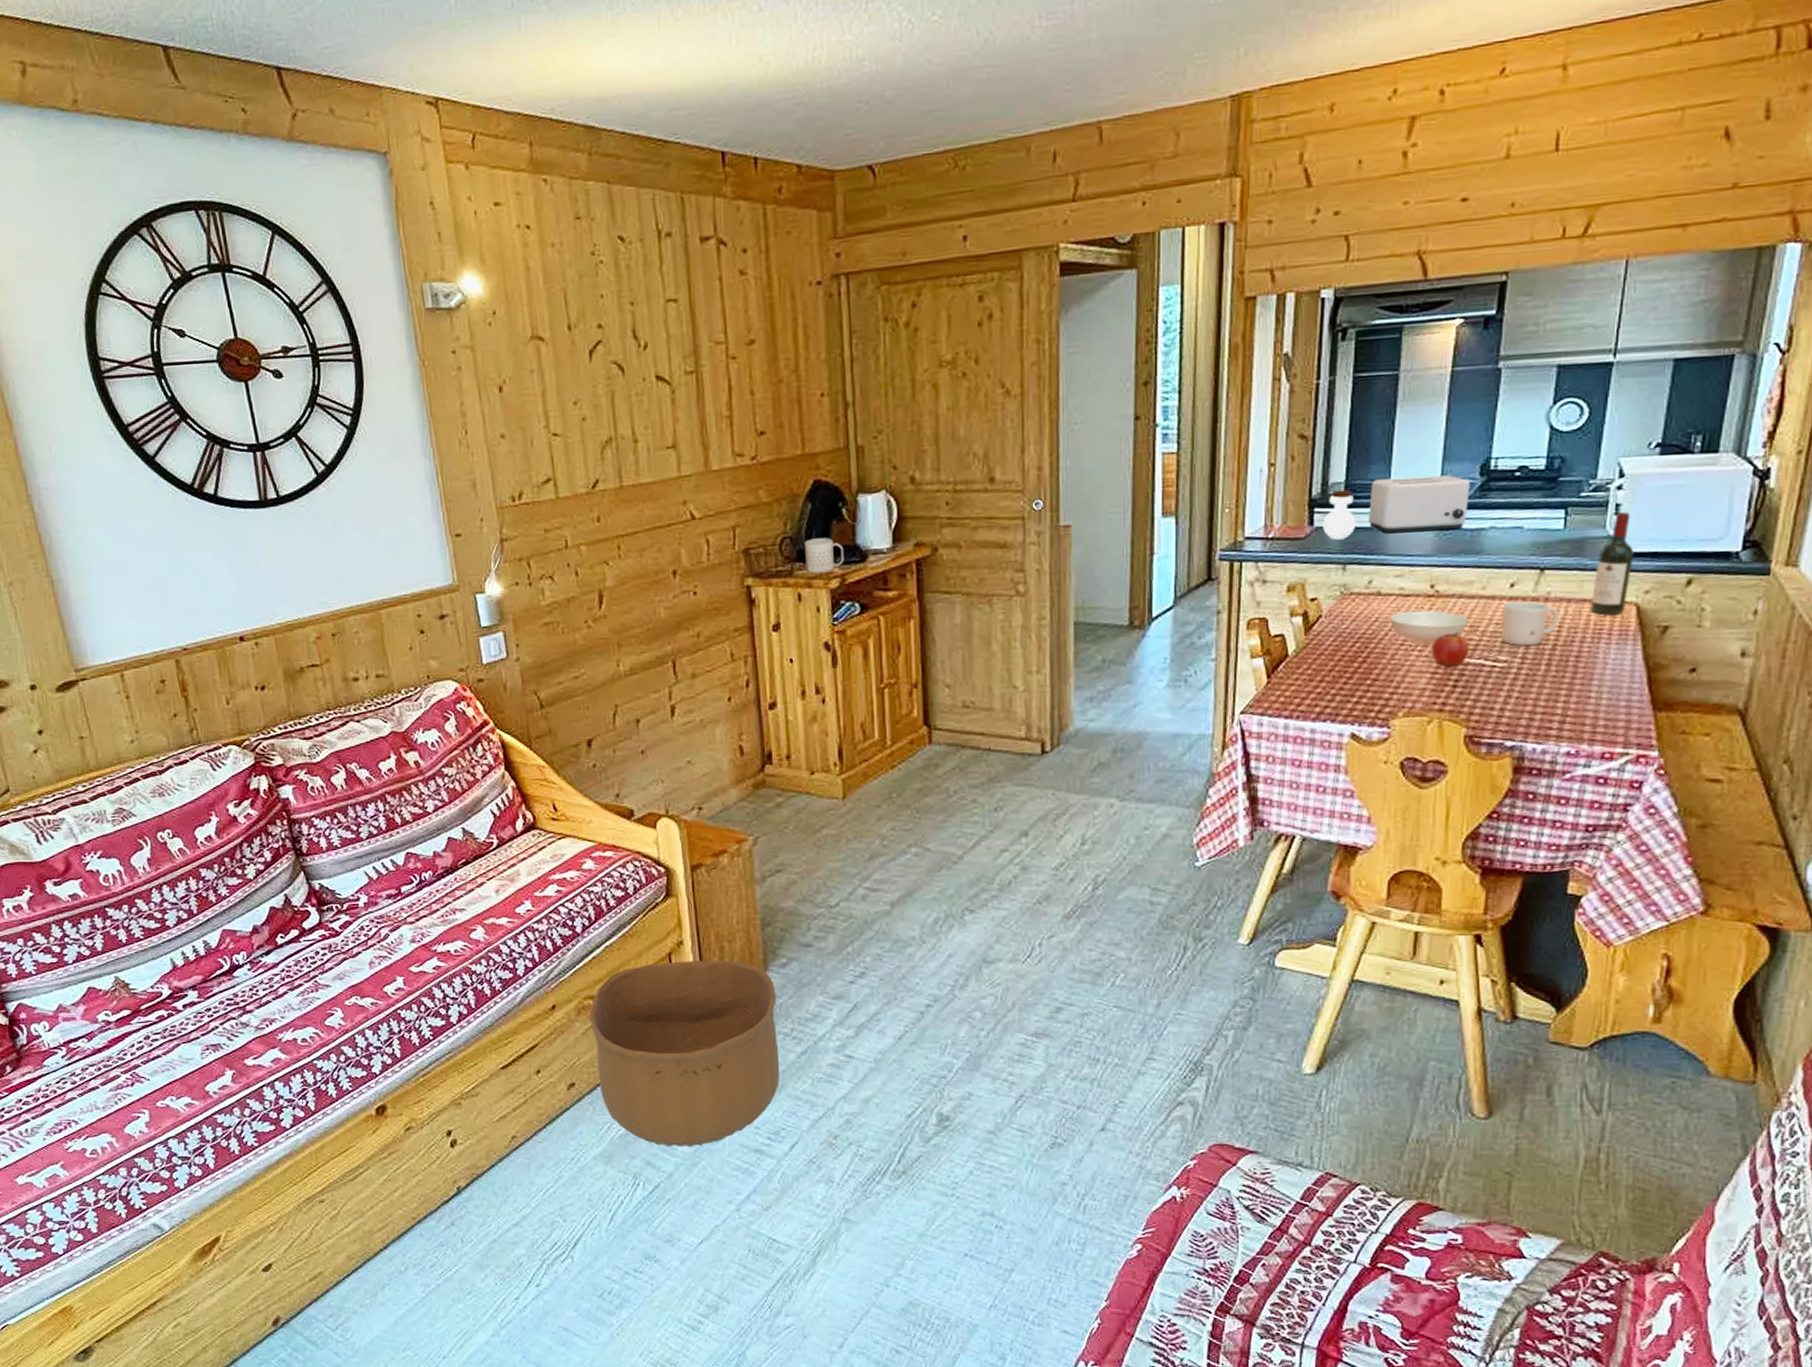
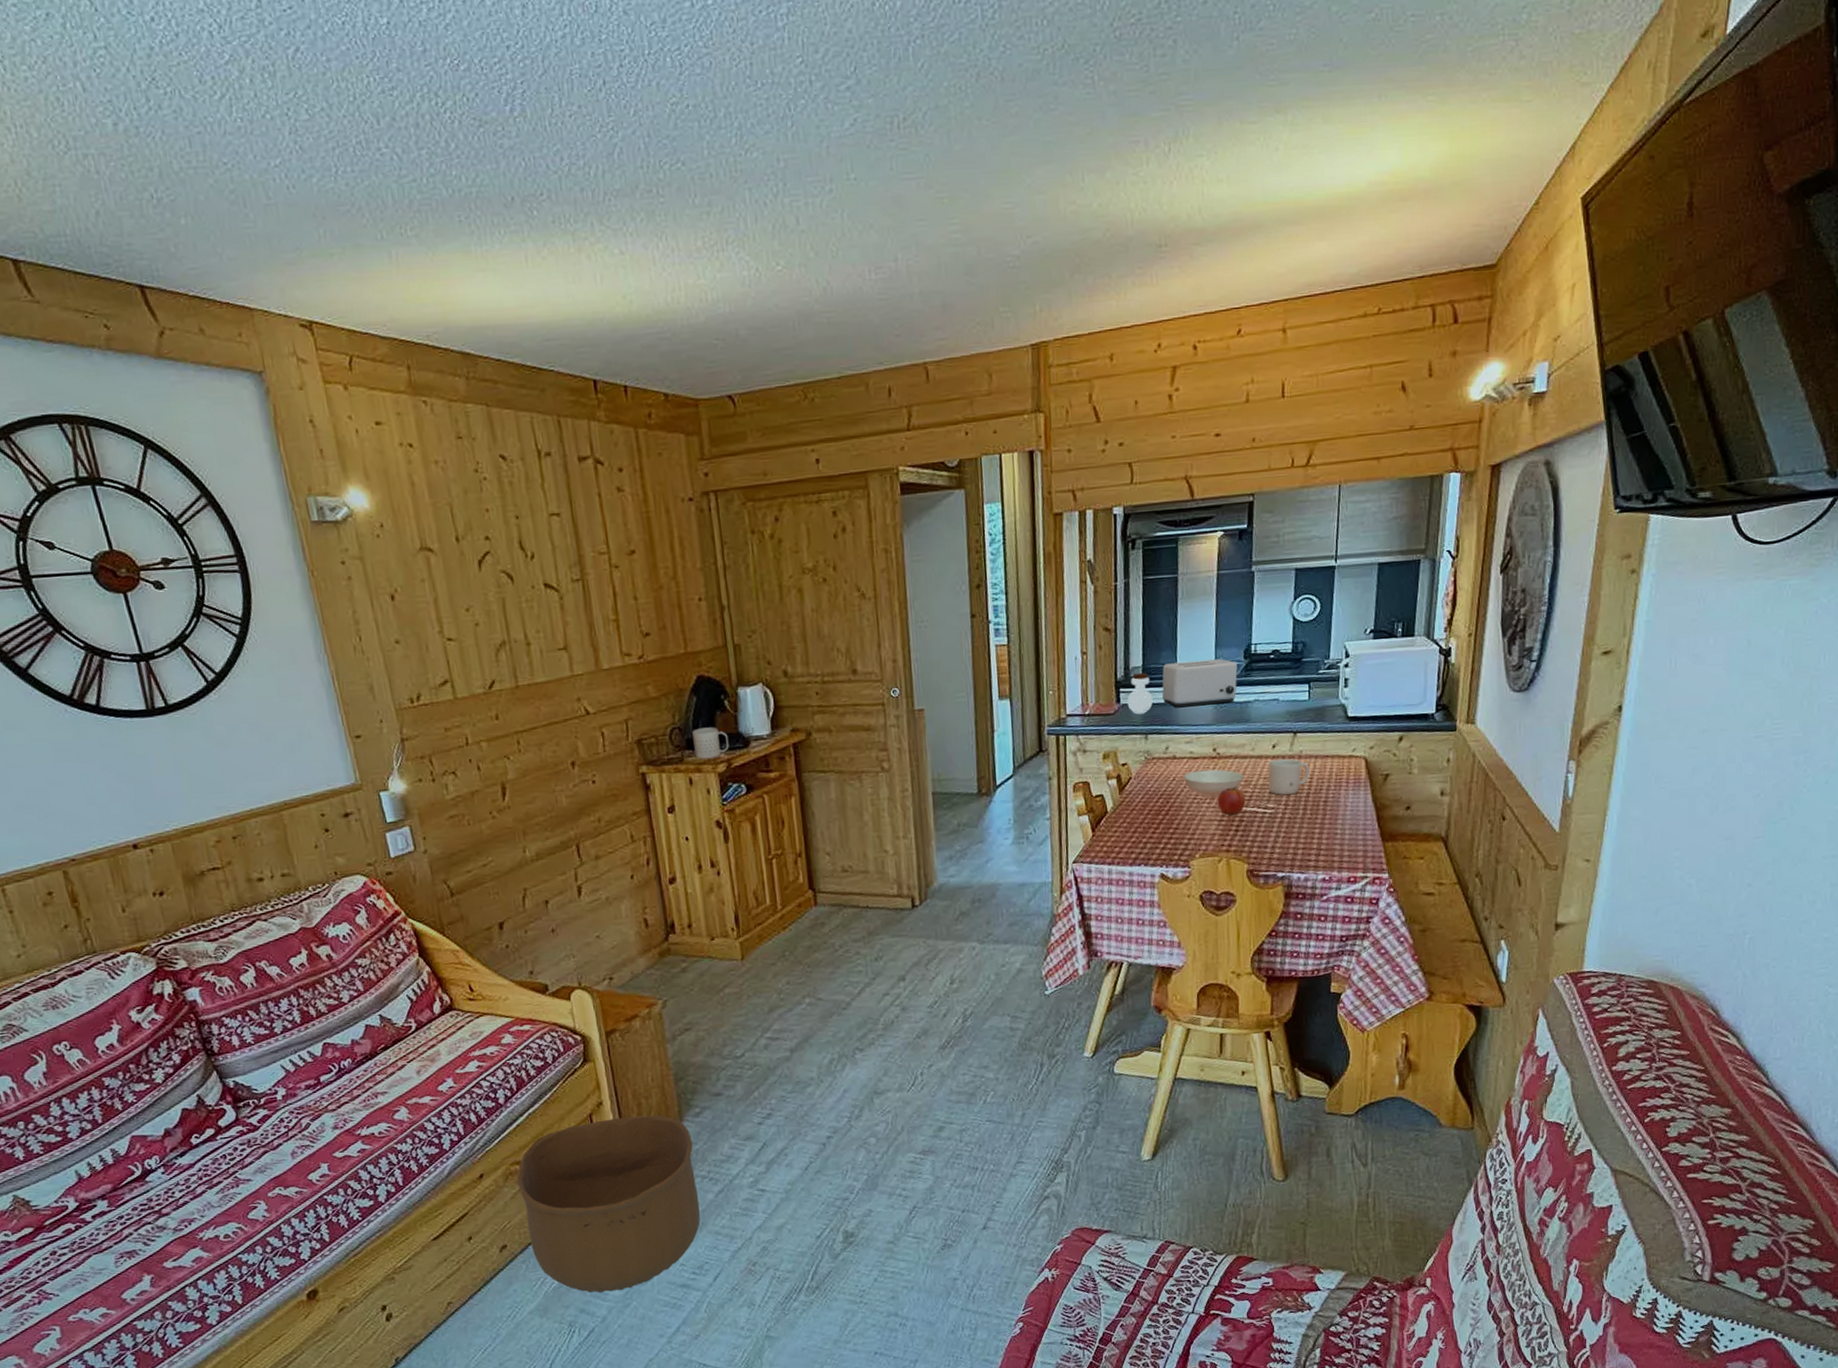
wine bottle: present [1590,512,1635,617] -> none [1332,685,1361,769]

